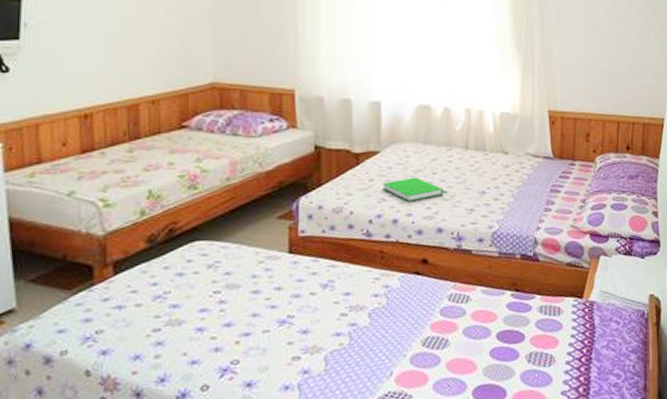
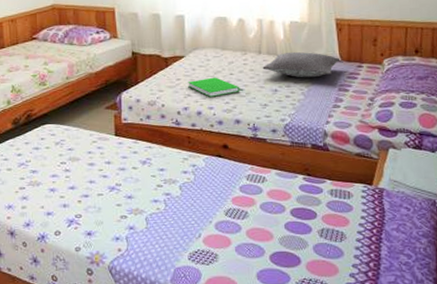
pillow: none [469,147,553,178] -> present [262,51,341,78]

